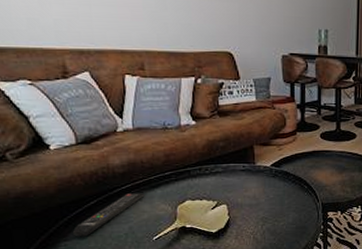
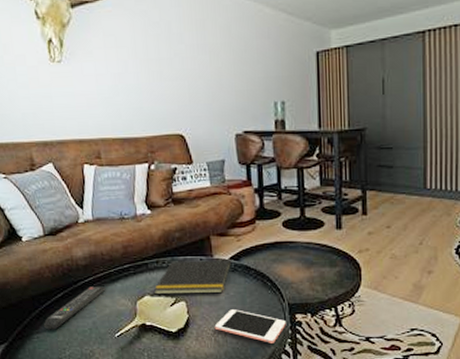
notepad: none [196,166,272,199] -> present [154,260,231,295]
cell phone: none [253,210,319,238] -> present [214,309,286,343]

